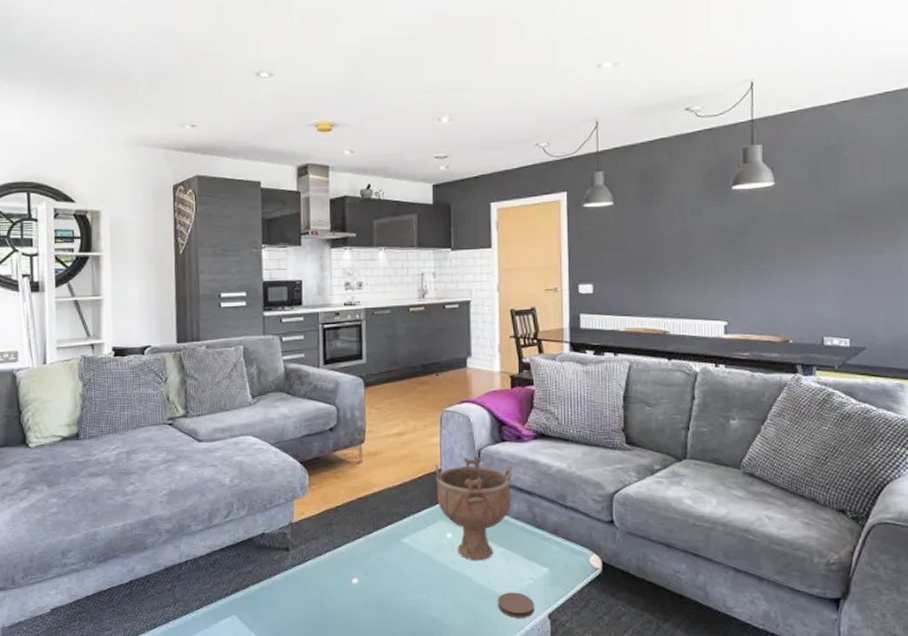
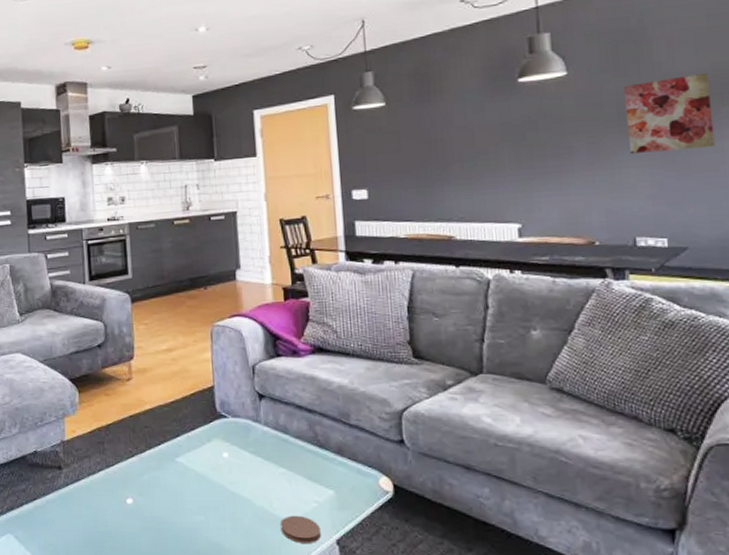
decorative bowl: present [435,456,513,561] -> none [207,372,291,482]
wall art: none [821,190,894,261] -> present [623,72,715,153]

